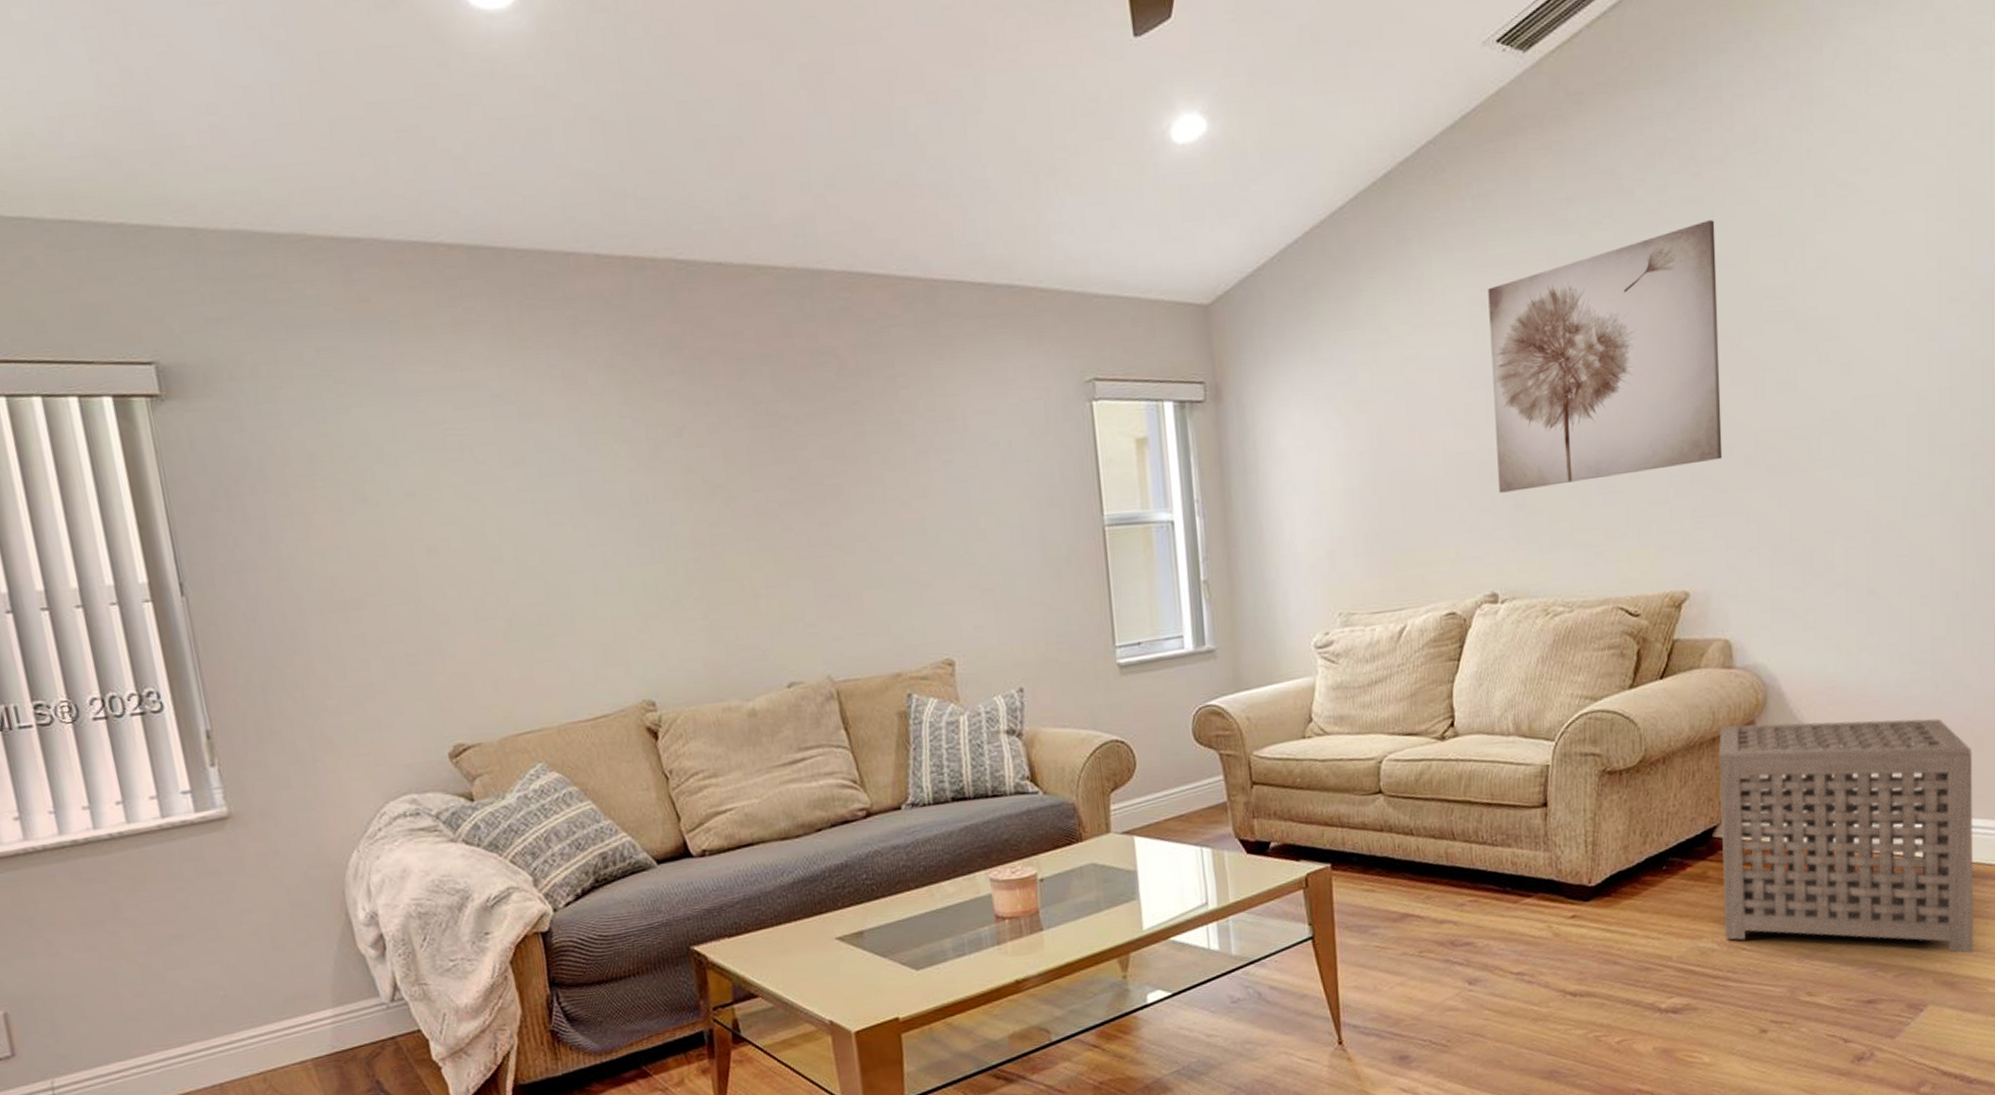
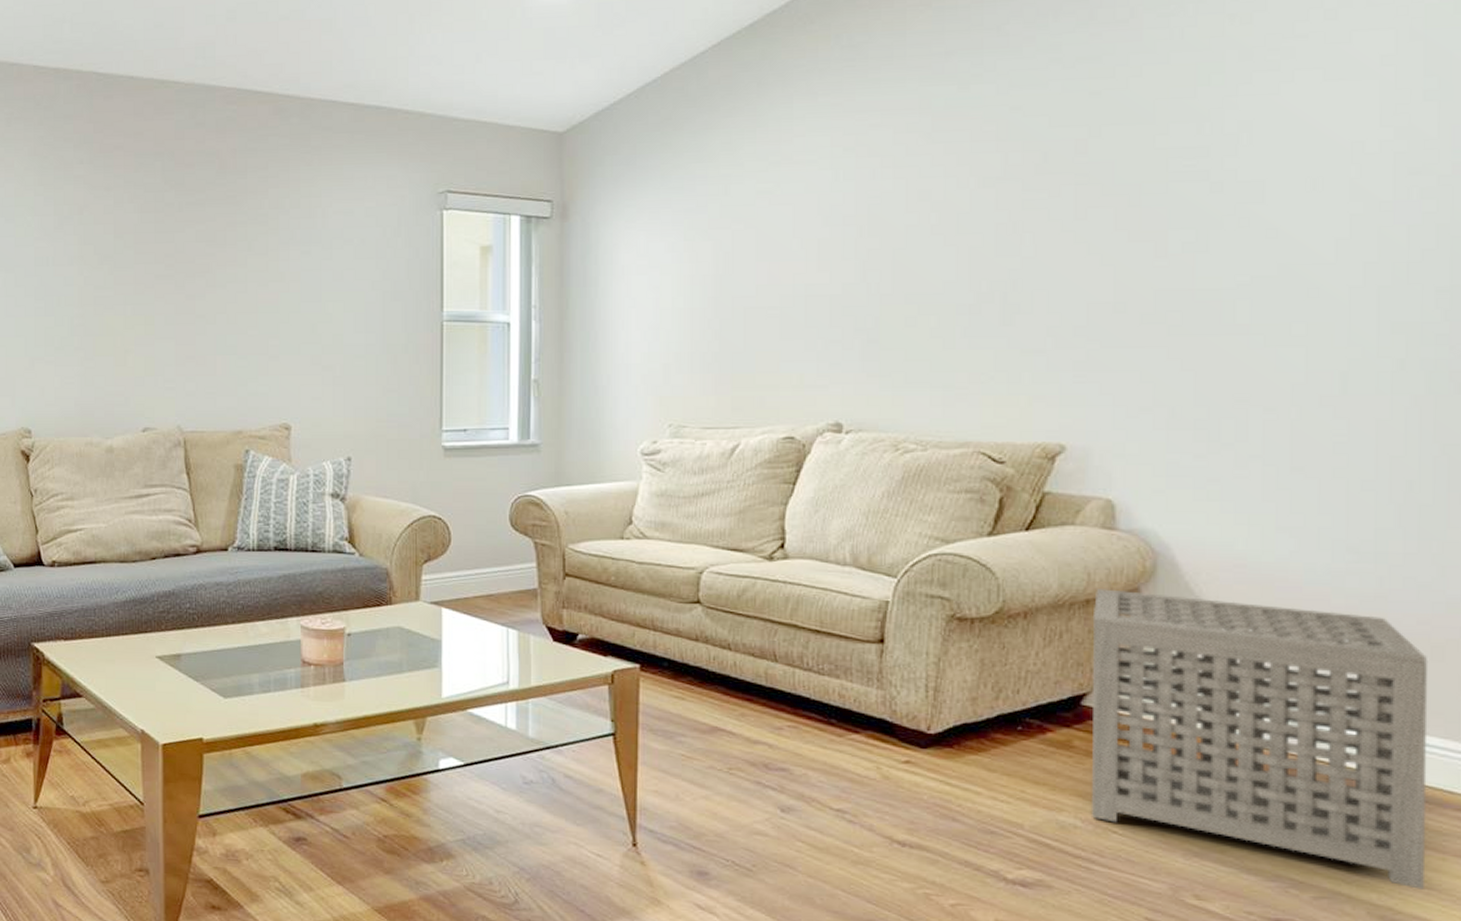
wall art: present [1488,220,1723,493] -> none [851,79,1115,327]

